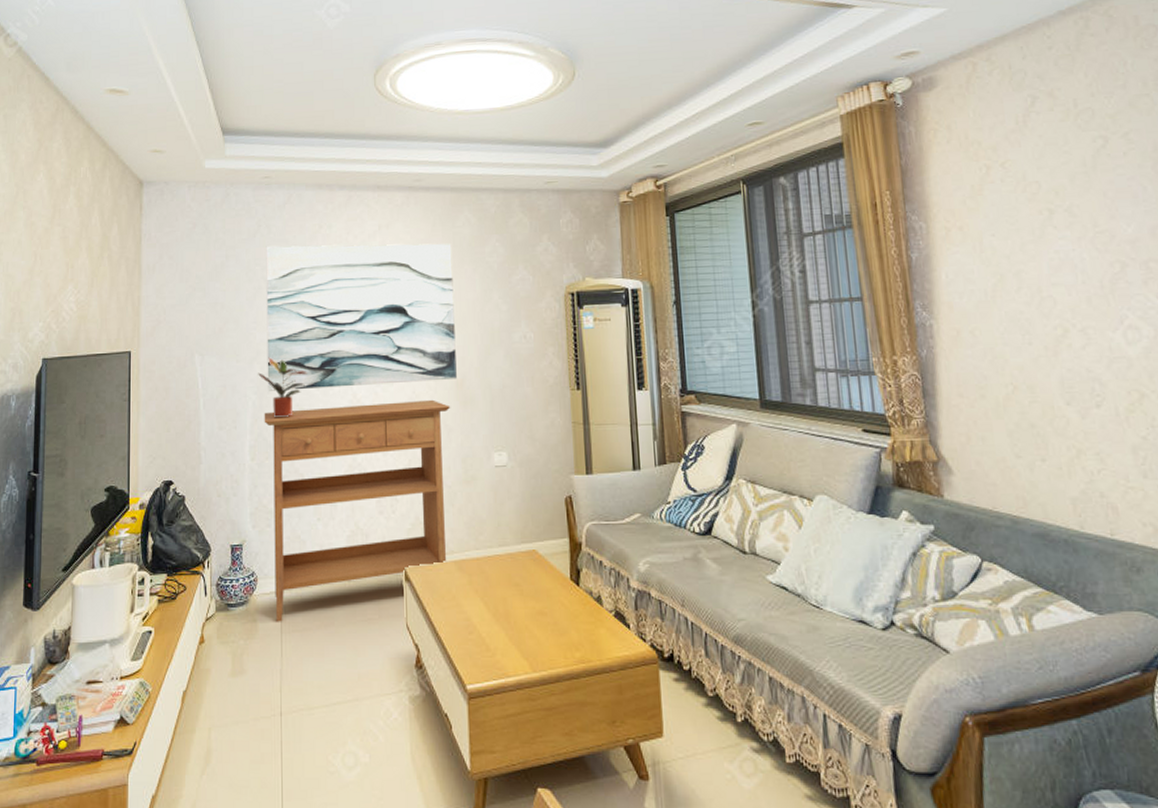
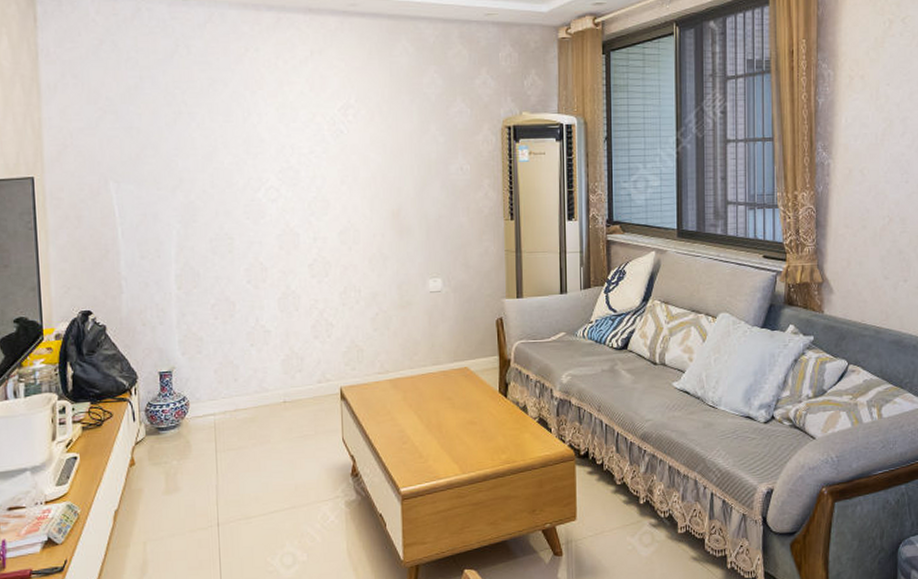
potted plant: present [258,357,307,418] -> none [182,185,236,247]
console table: present [264,399,451,622] -> none [190,229,387,442]
wall art: present [266,243,457,391] -> none [185,68,393,220]

